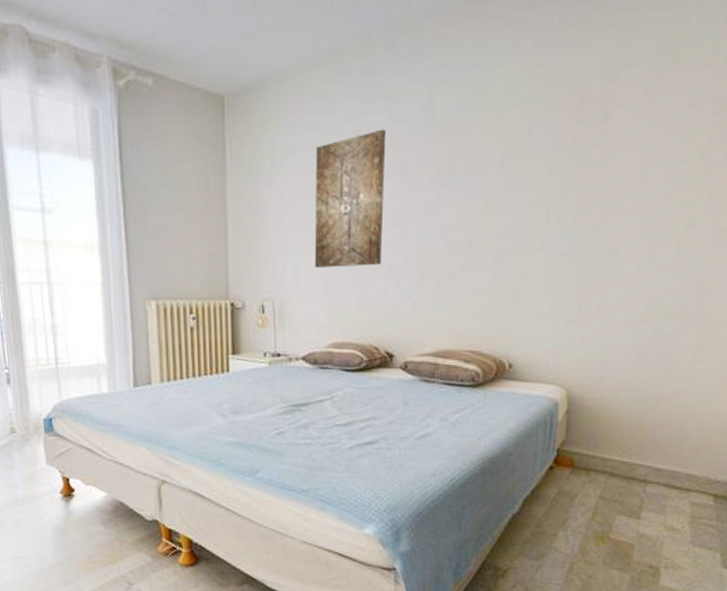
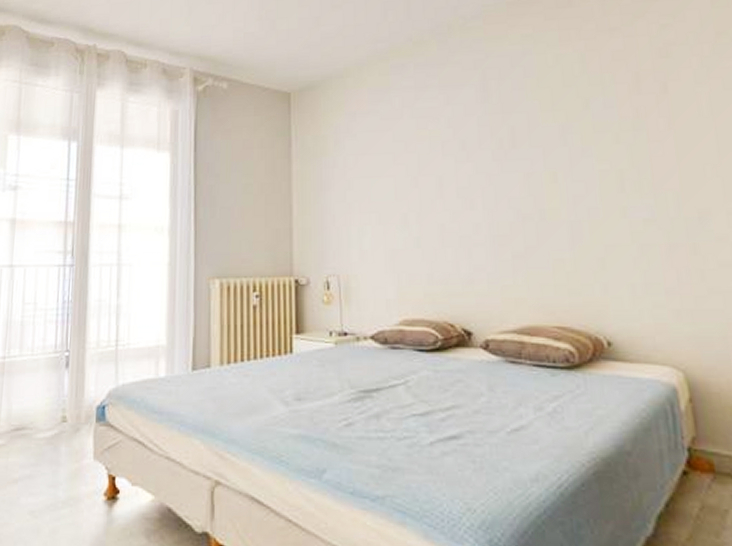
wall art: present [315,129,387,268] -> none [377,112,449,242]

